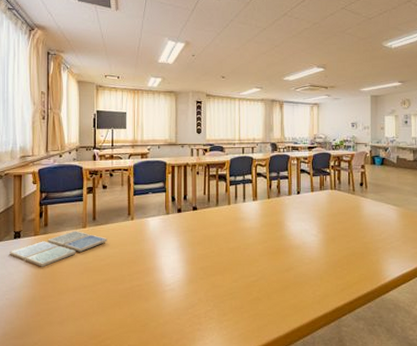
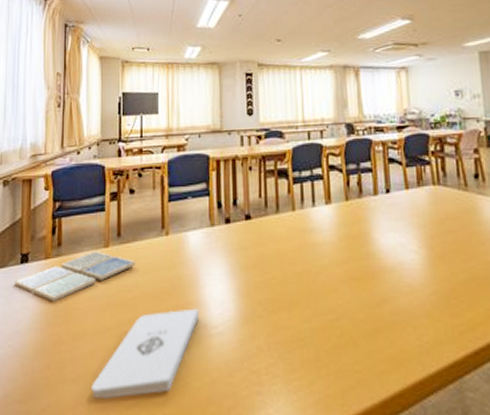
notepad: none [73,272,157,335] -> present [91,308,200,398]

